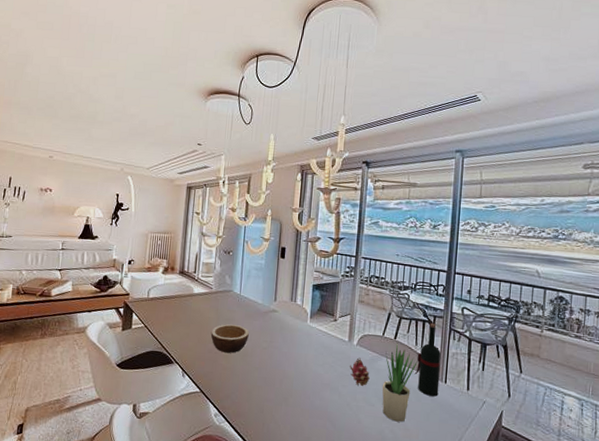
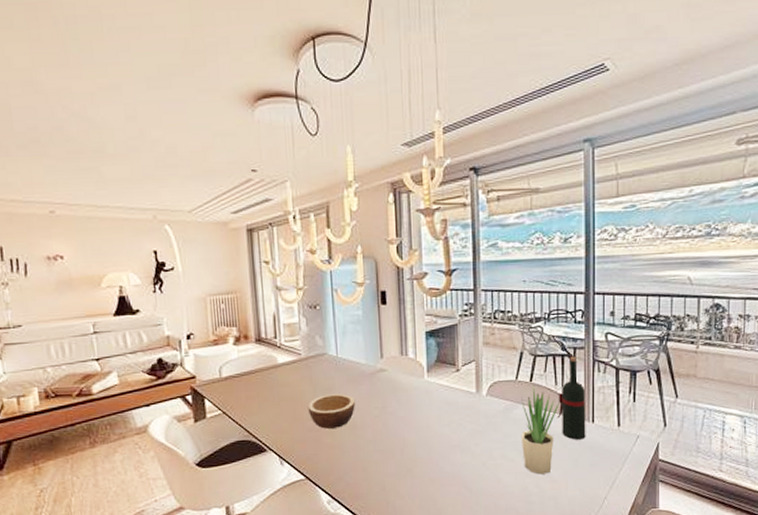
fruit: present [350,357,370,386] -> none [481,409,506,441]

